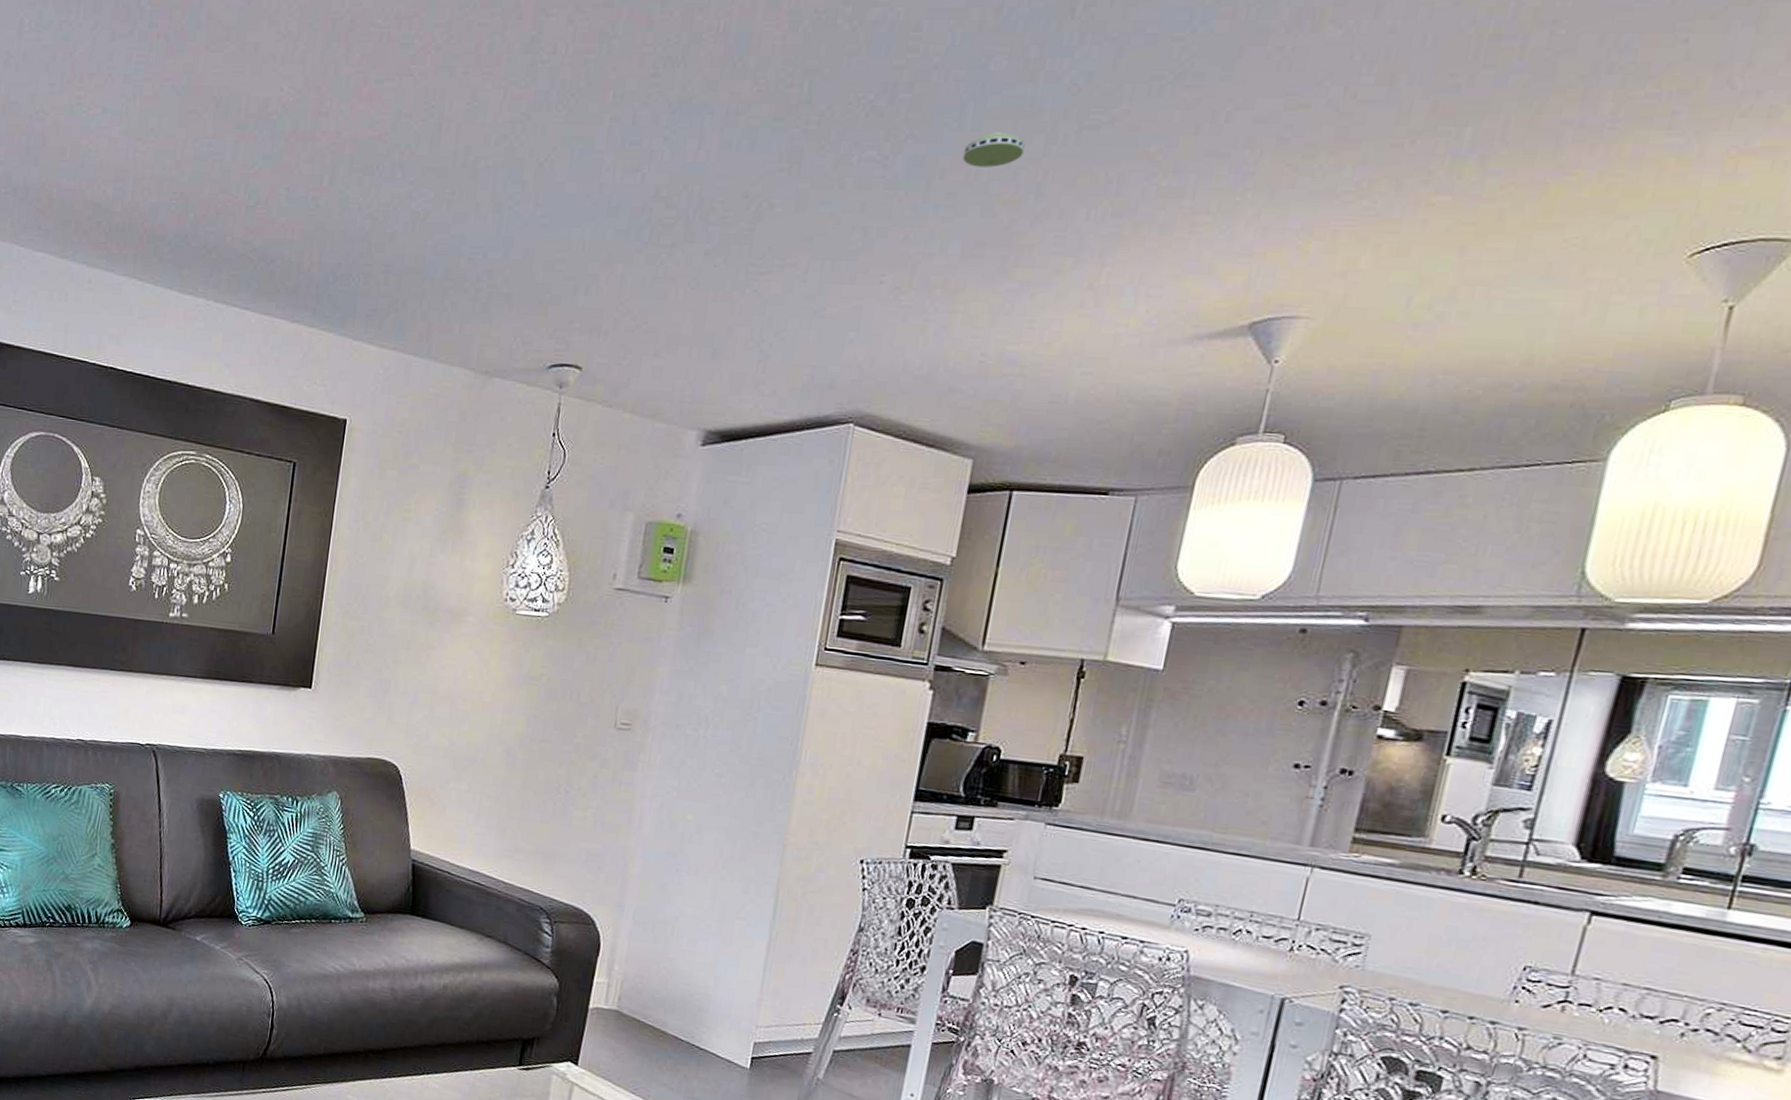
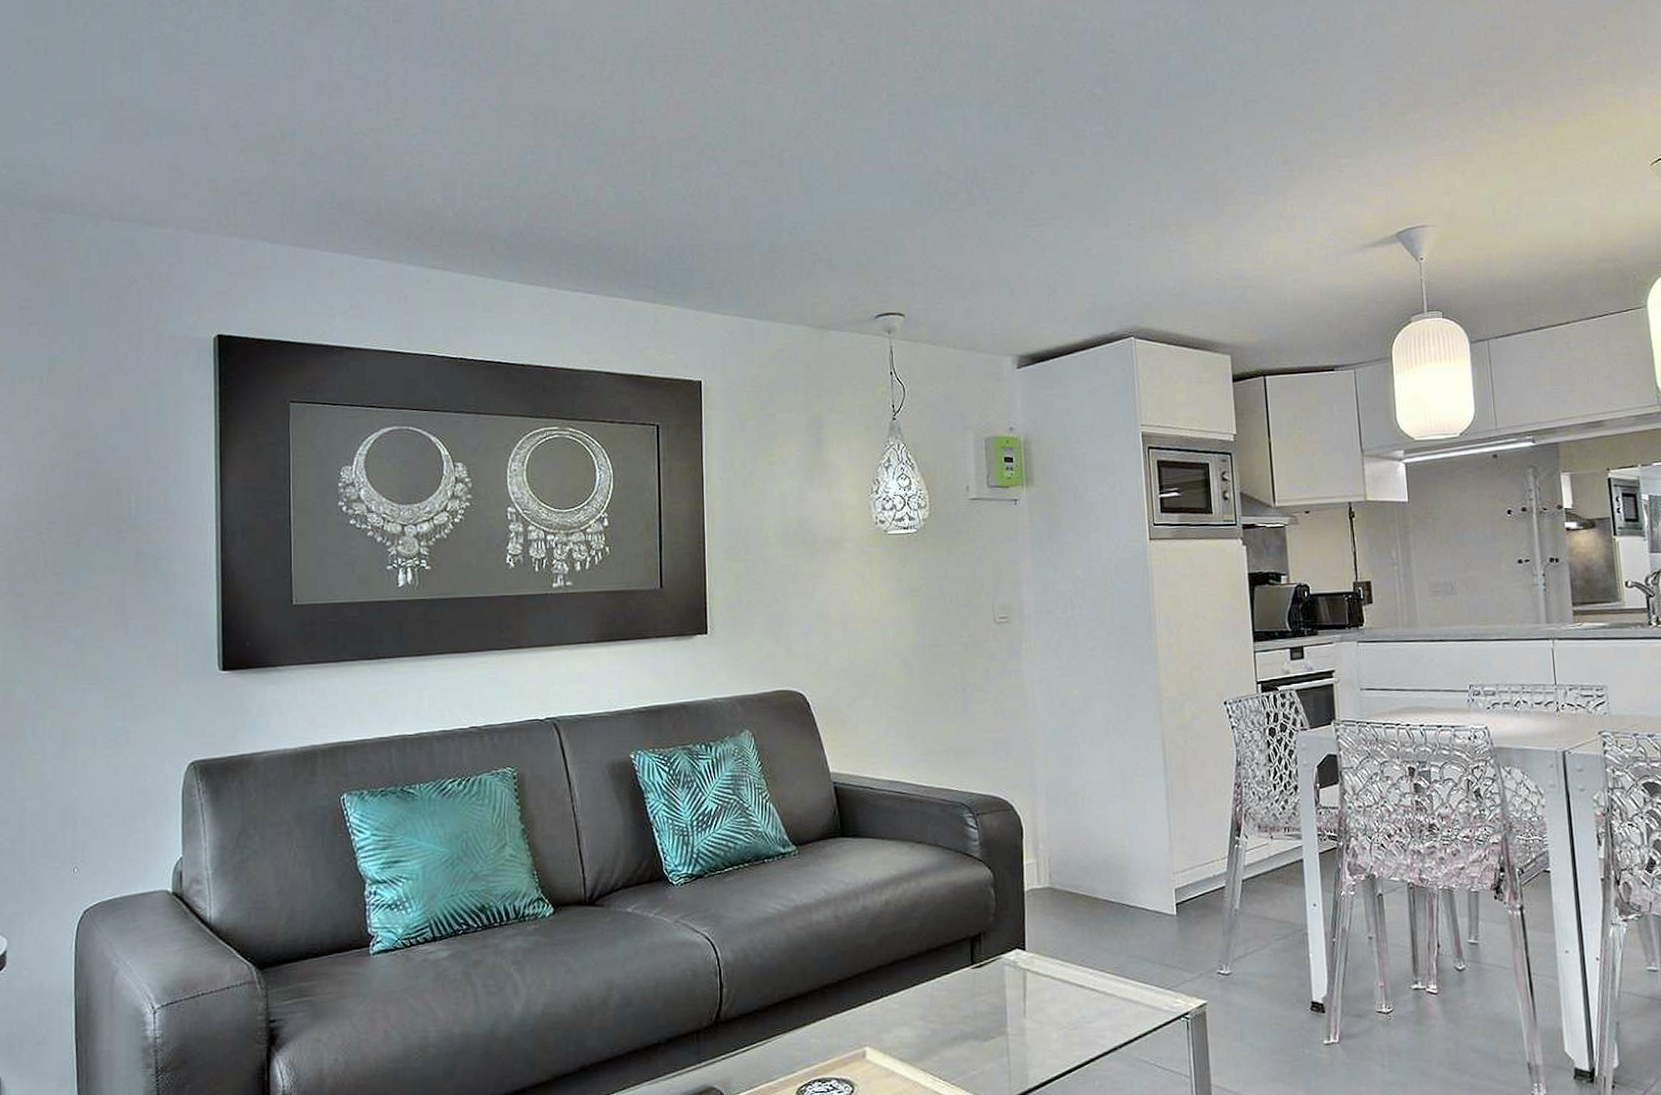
smoke detector: present [962,132,1025,168] -> none [1167,108,1210,134]

